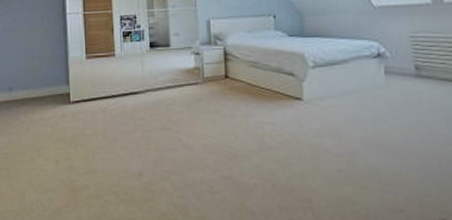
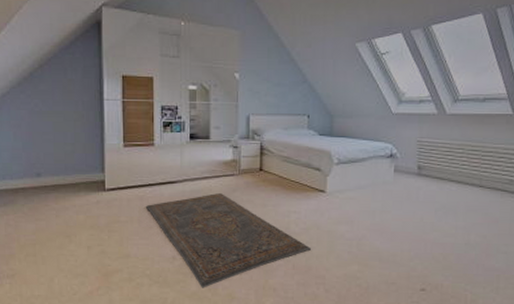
rug: none [110,104,292,209] -> present [146,193,311,288]

